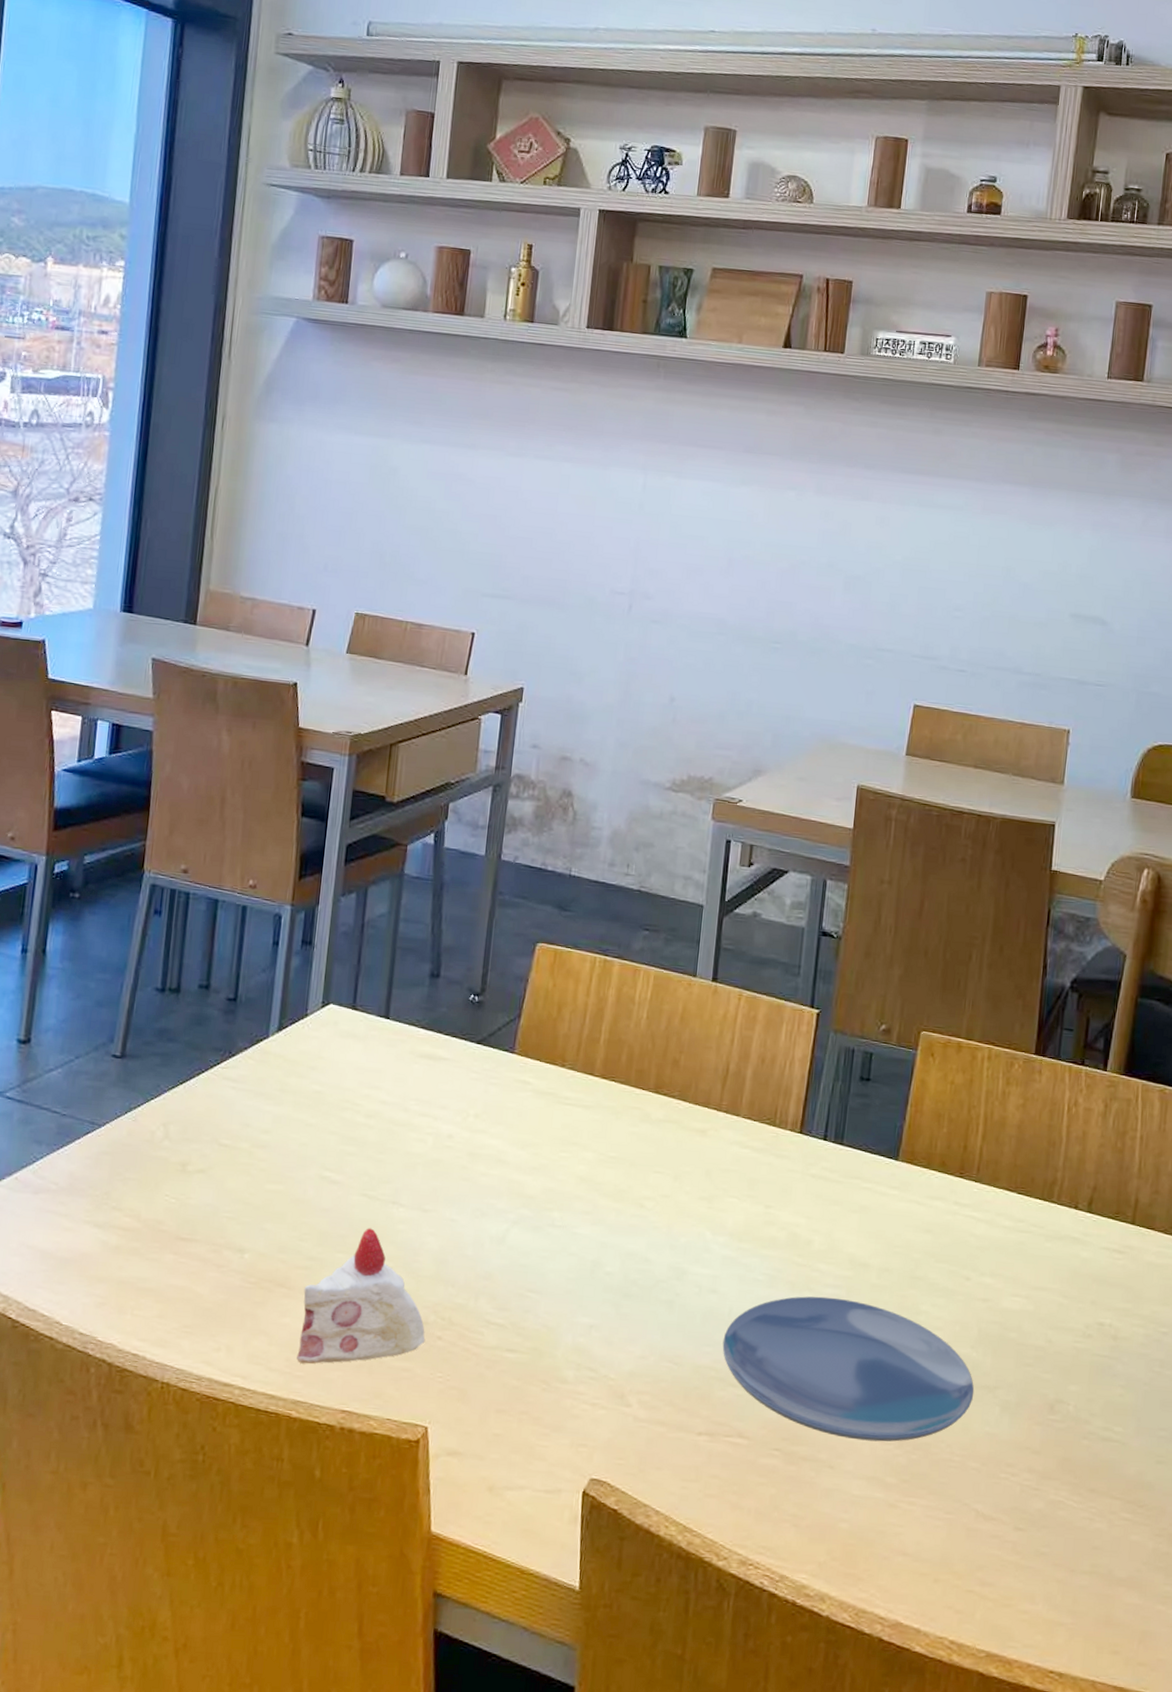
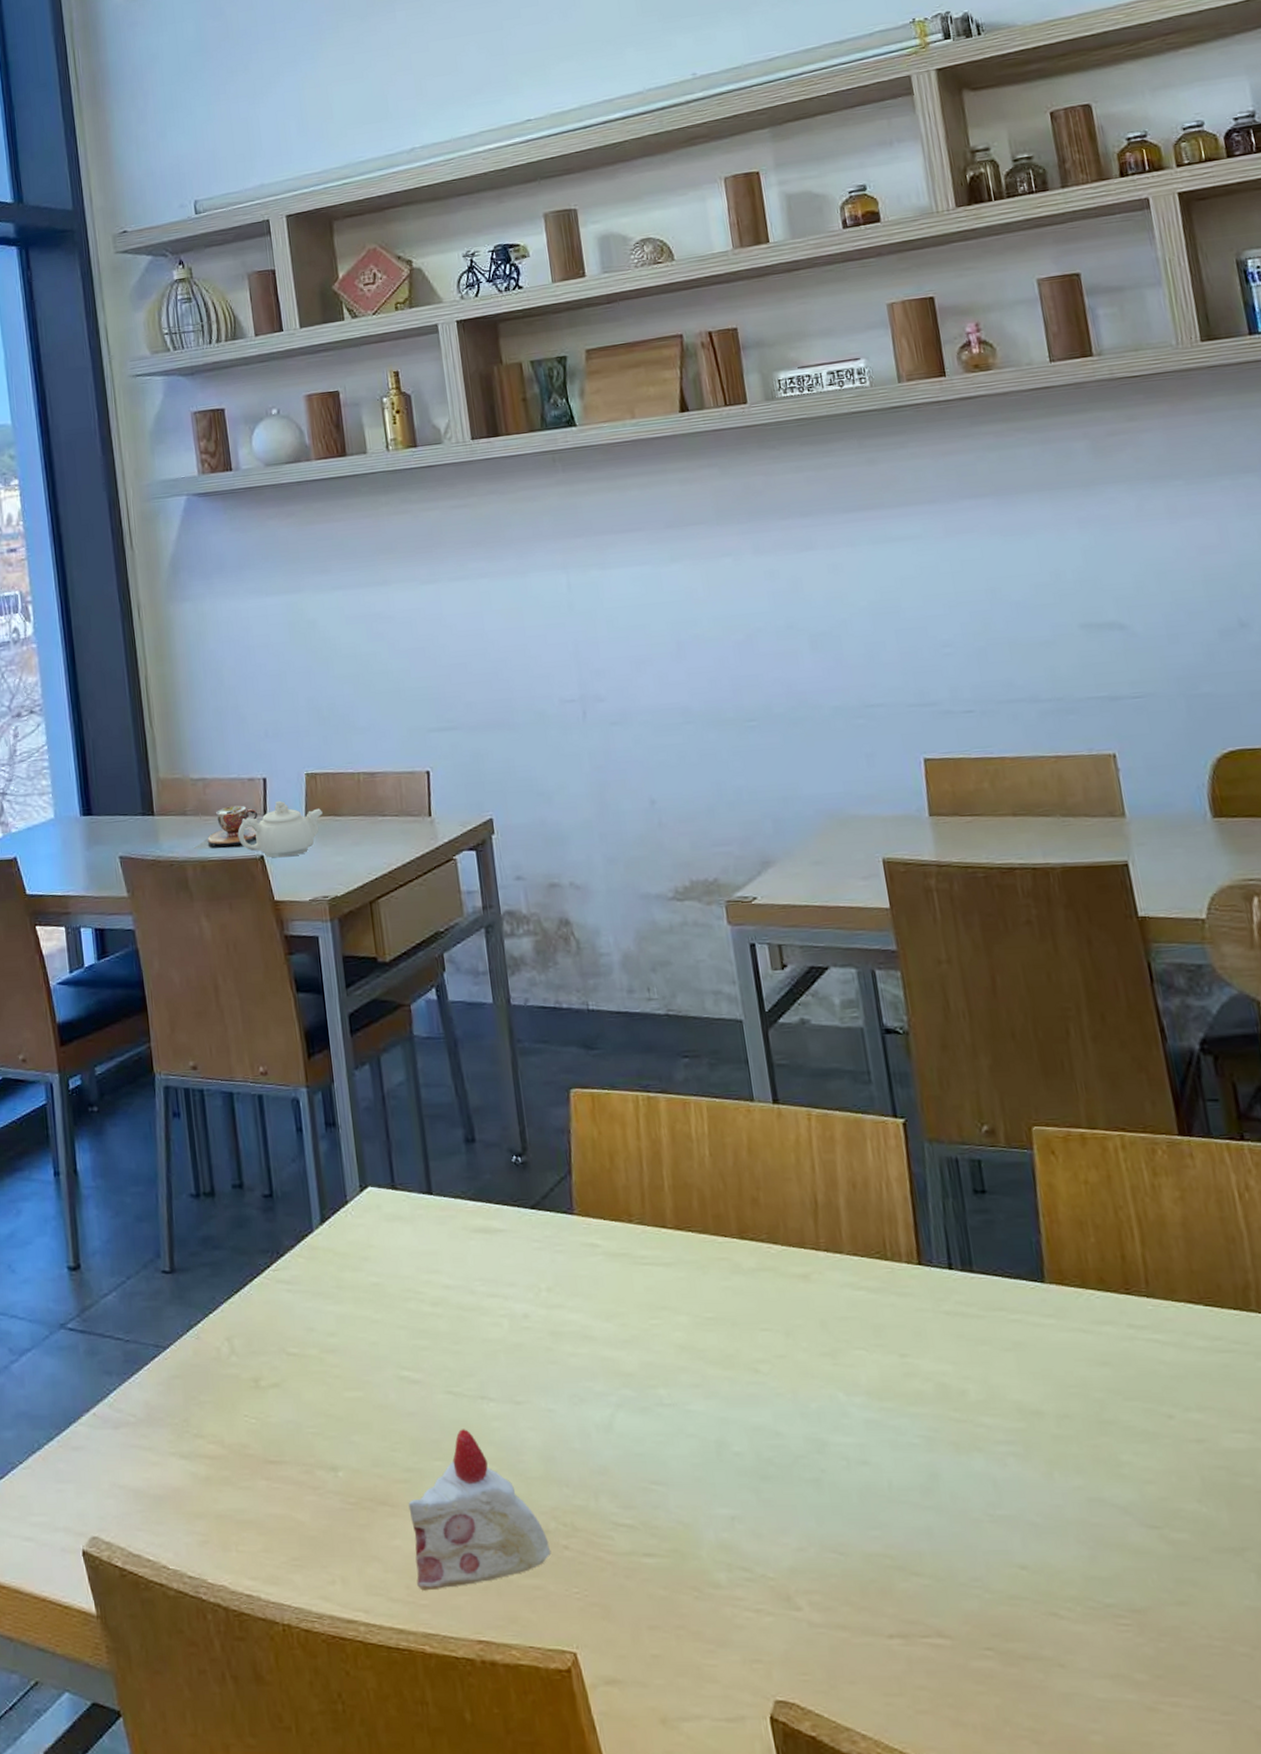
teacup: none [228,629,301,673] -> present [192,805,258,850]
teapot: none [275,633,364,689] -> present [237,800,323,858]
plate: present [722,1296,975,1442] -> none [889,1456,1218,1629]

